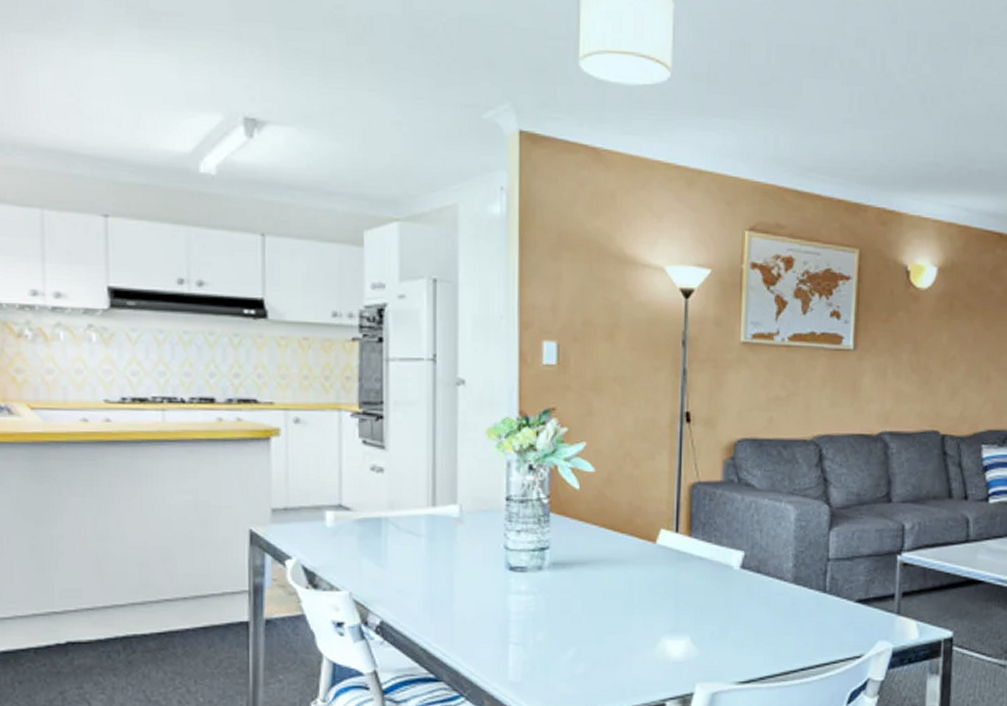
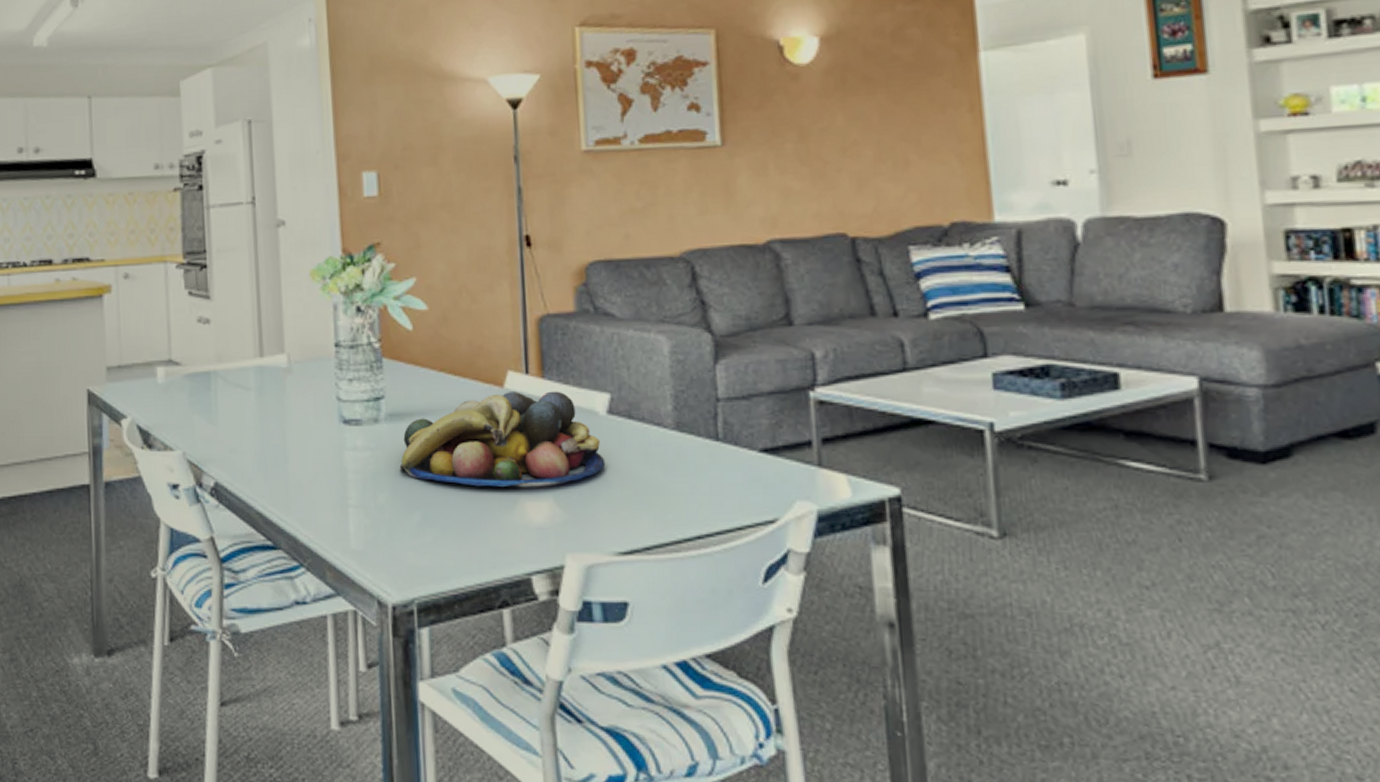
fruit bowl: none [558,547,735,628] -> present [399,391,606,487]

